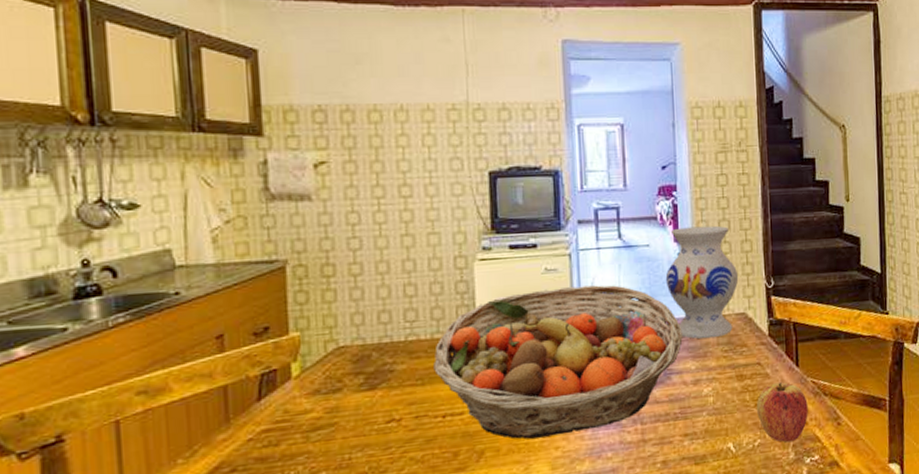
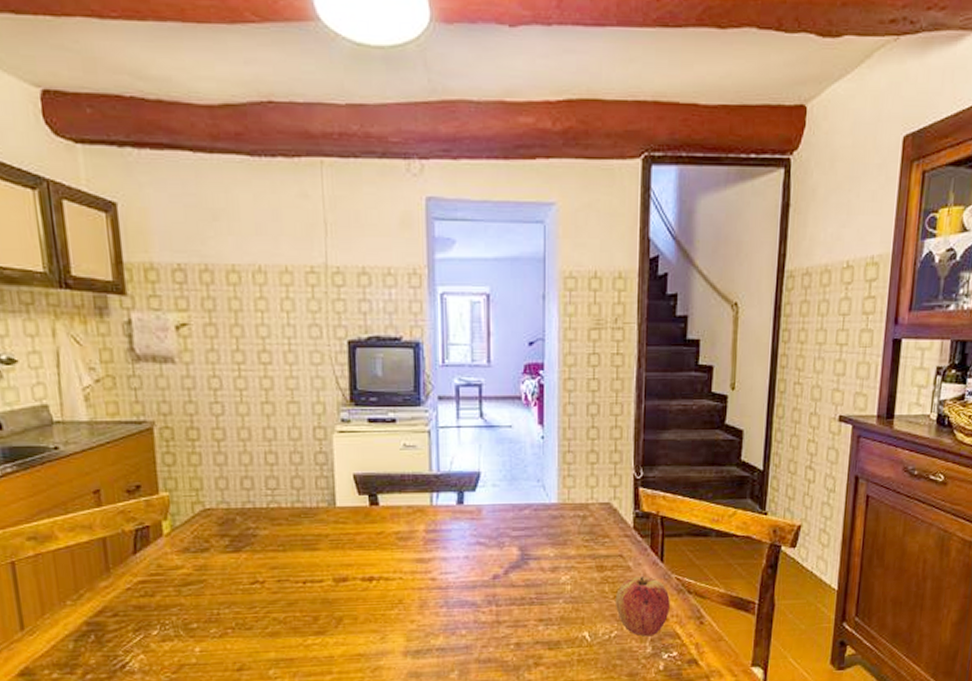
fruit basket: present [433,285,683,440] -> none [294,464,542,611]
vase: present [665,225,739,339] -> none [527,409,605,527]

